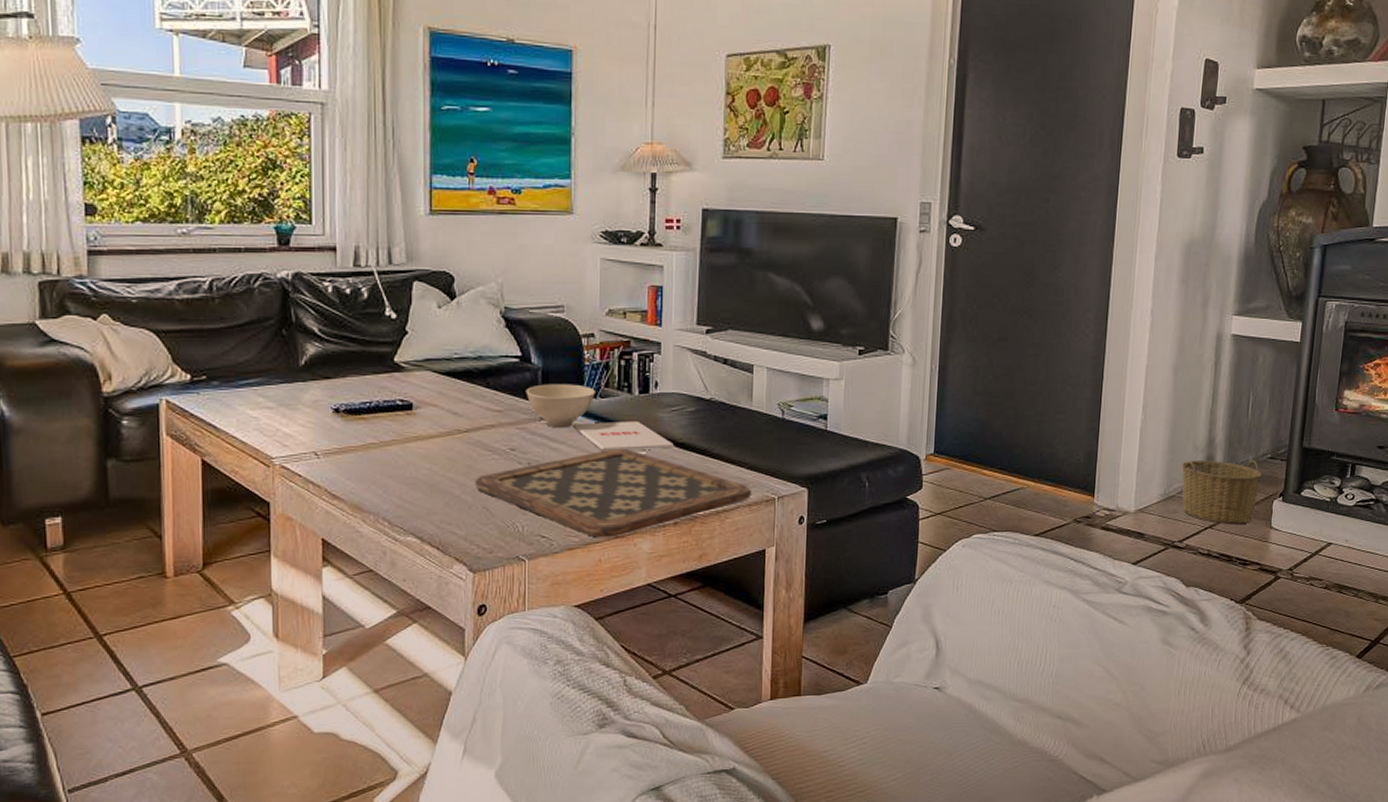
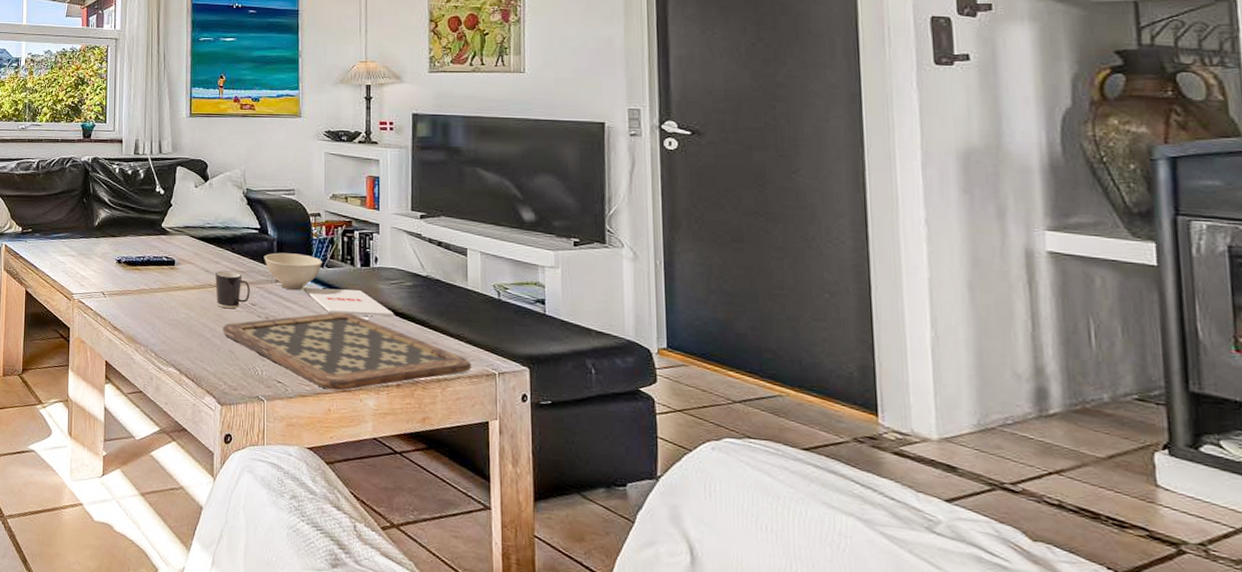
mug: none [464,411,509,458] -> present [214,270,250,309]
basket: present [1181,460,1263,524] -> none [999,390,1130,476]

